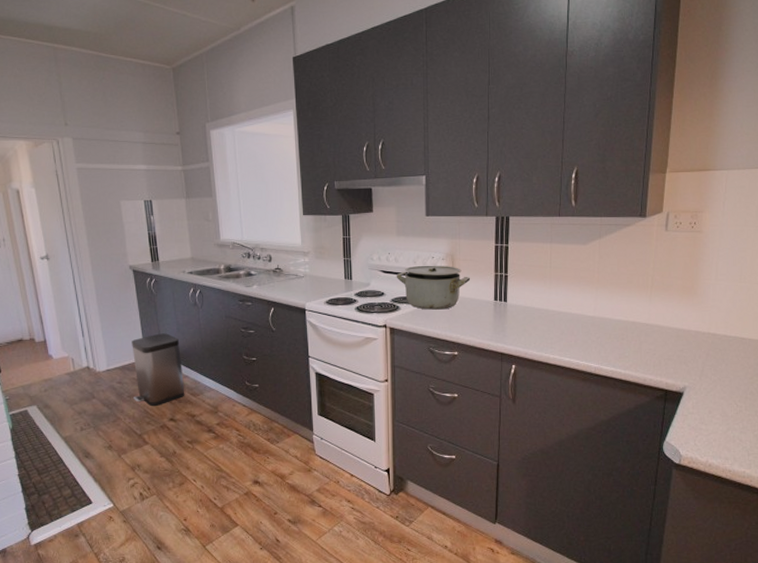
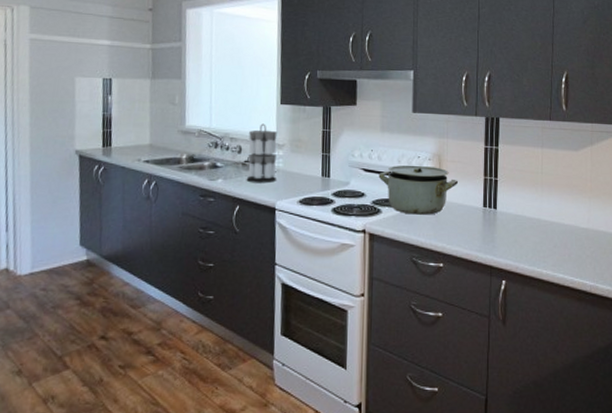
pedal bin: present [132,333,185,406] -> none [57,231,125,320]
spice rack: none [277,234,305,288] -> present [246,123,278,184]

